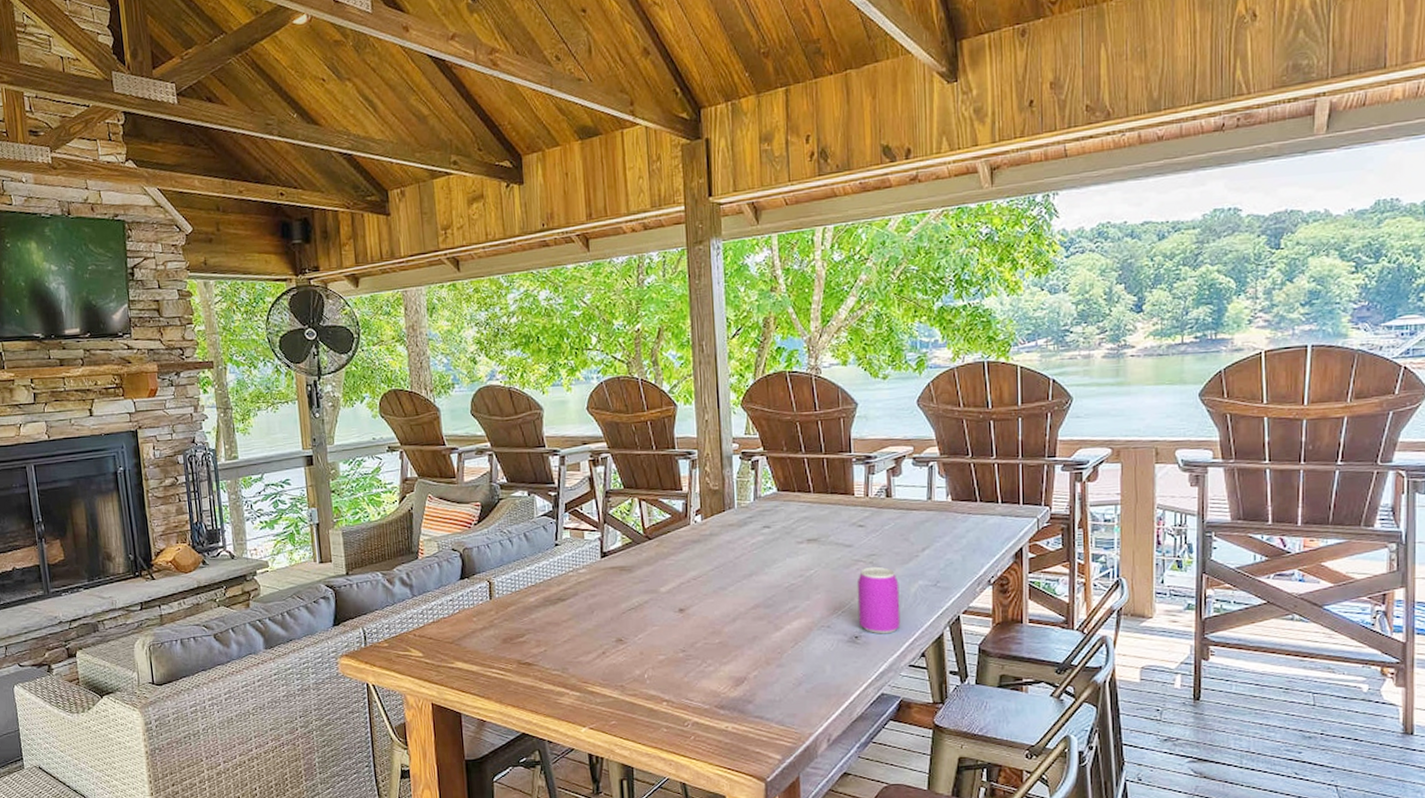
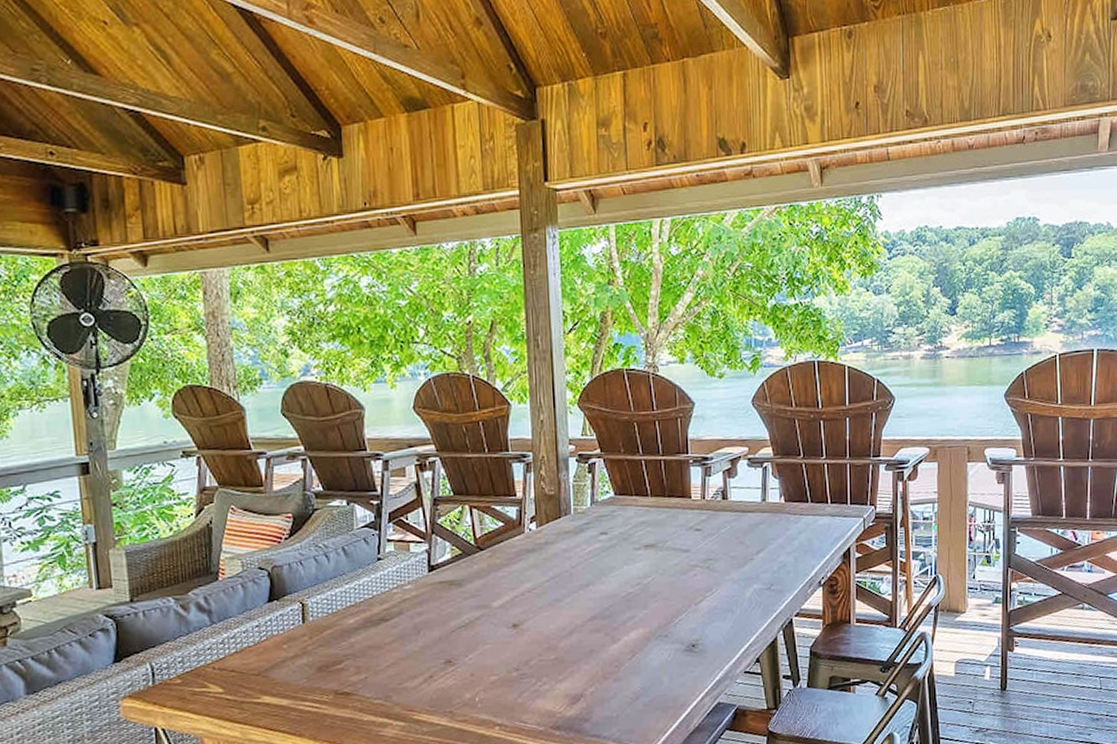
beverage can: present [856,566,901,634] -> none [693,571,736,642]

